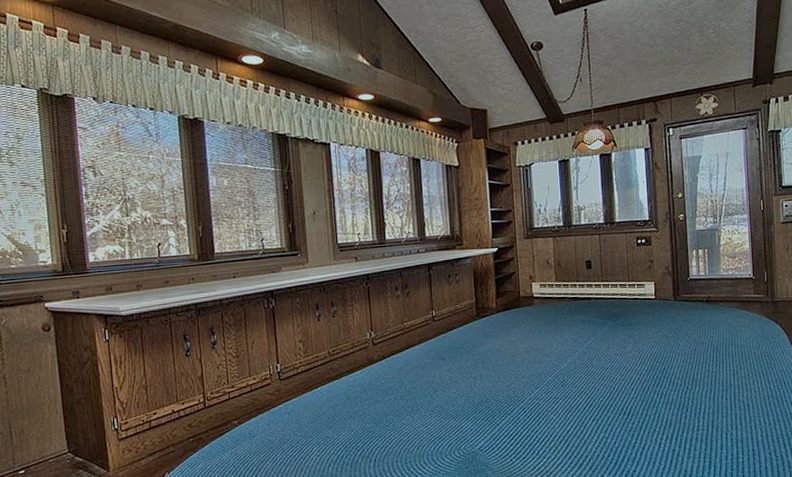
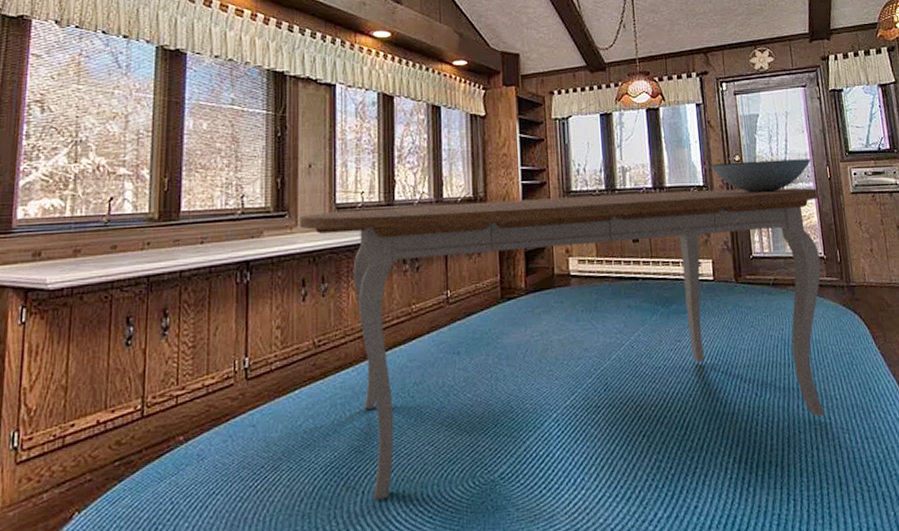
dining table: none [309,219,751,466] -> present [300,187,825,500]
decorative bowl: none [656,194,747,225] -> present [710,159,811,193]

